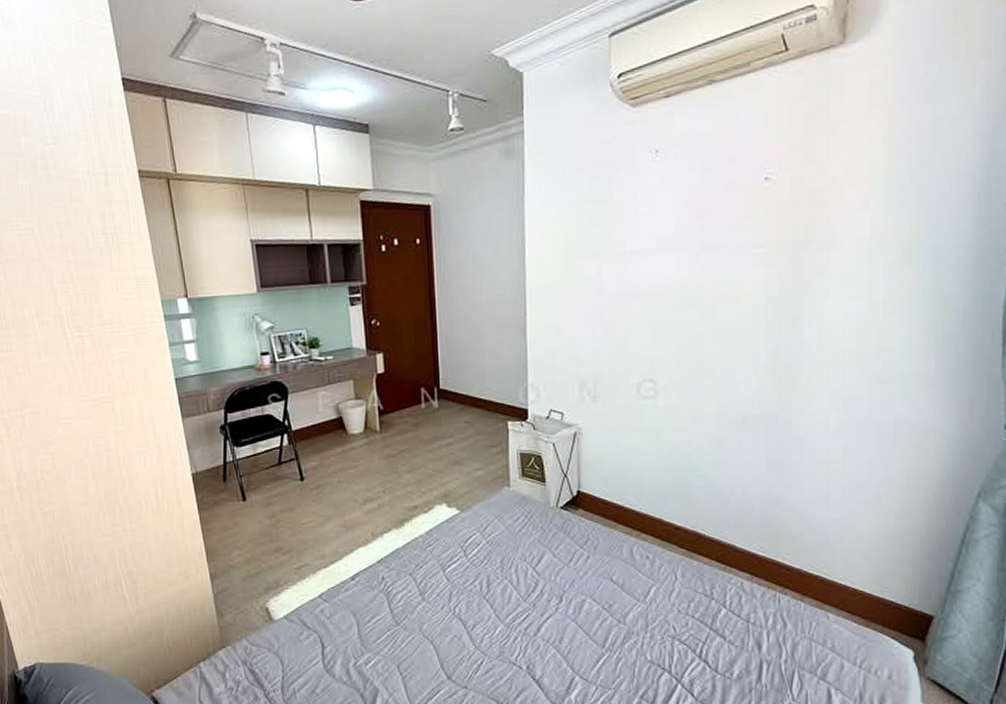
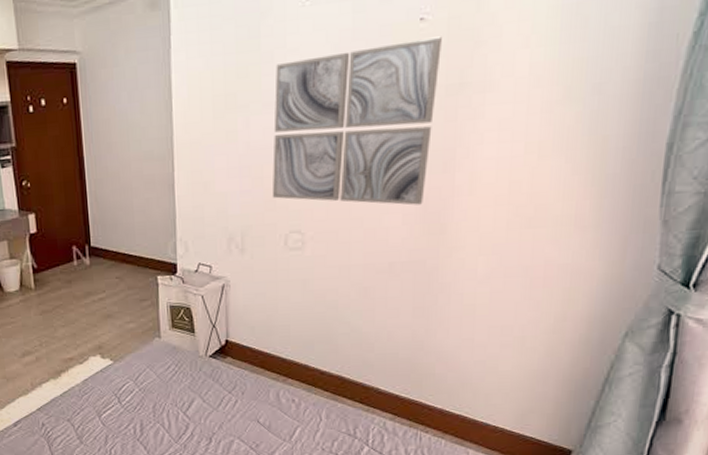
wall art: none [624,195,786,358] -> present [272,36,442,206]

